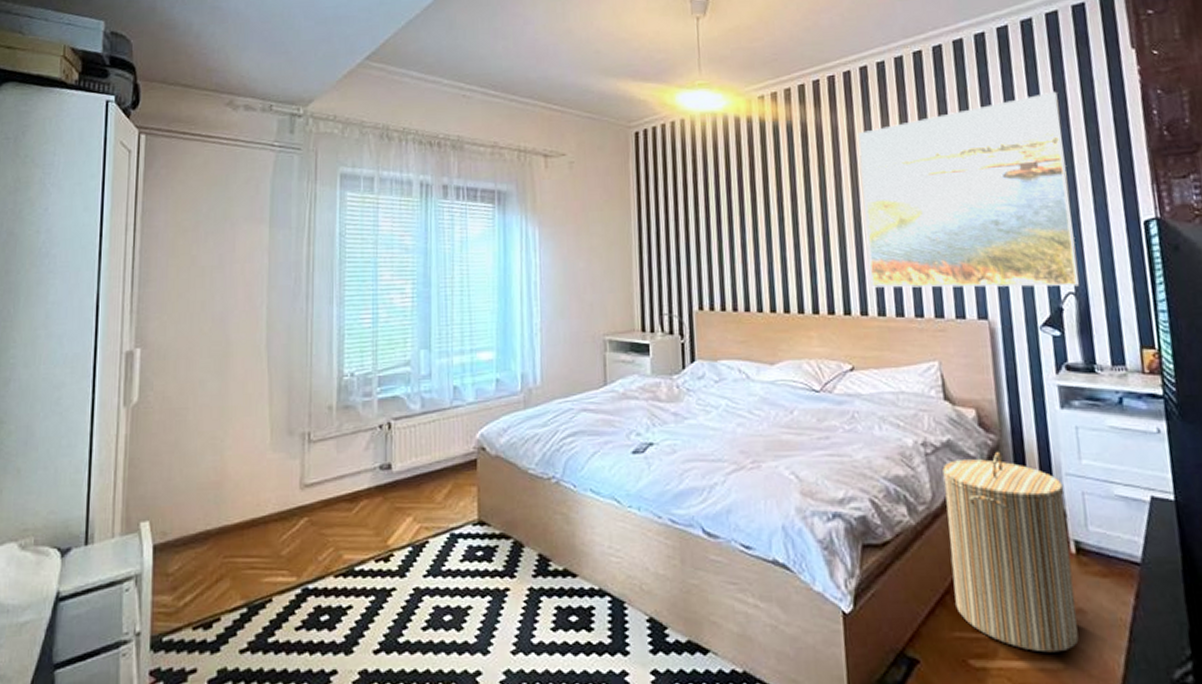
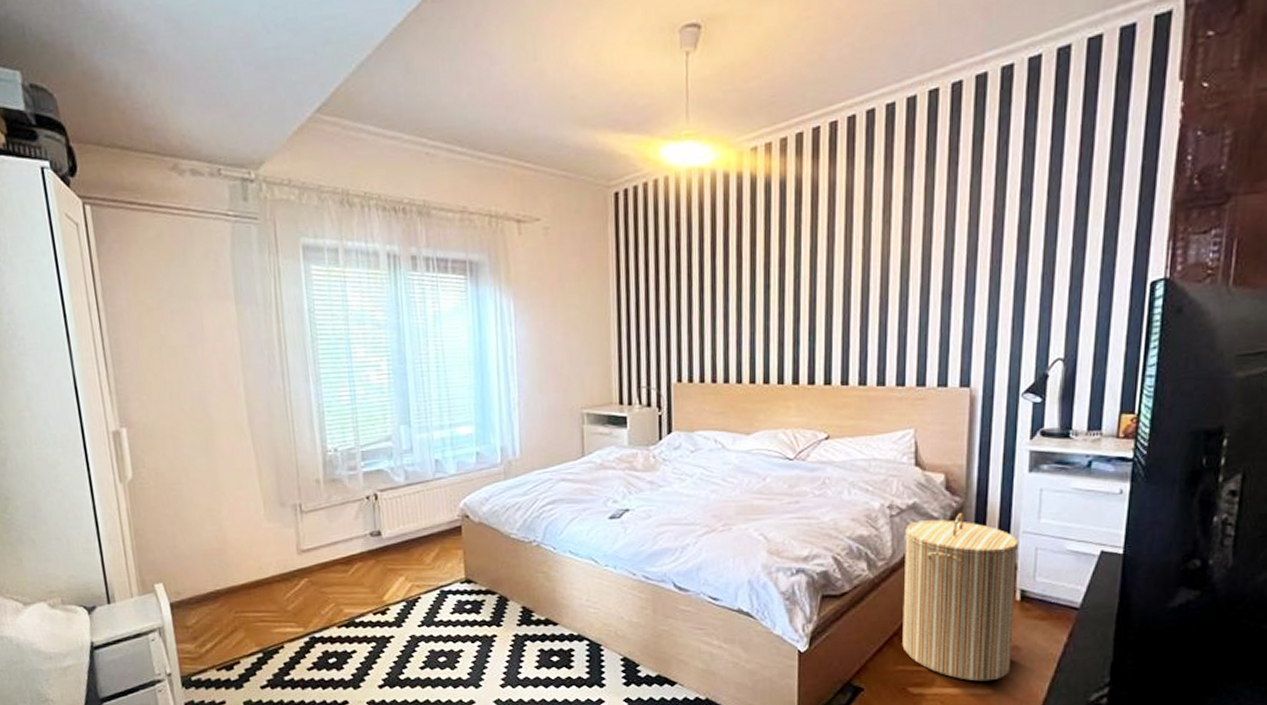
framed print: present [857,91,1080,288] -> none [855,135,1084,357]

